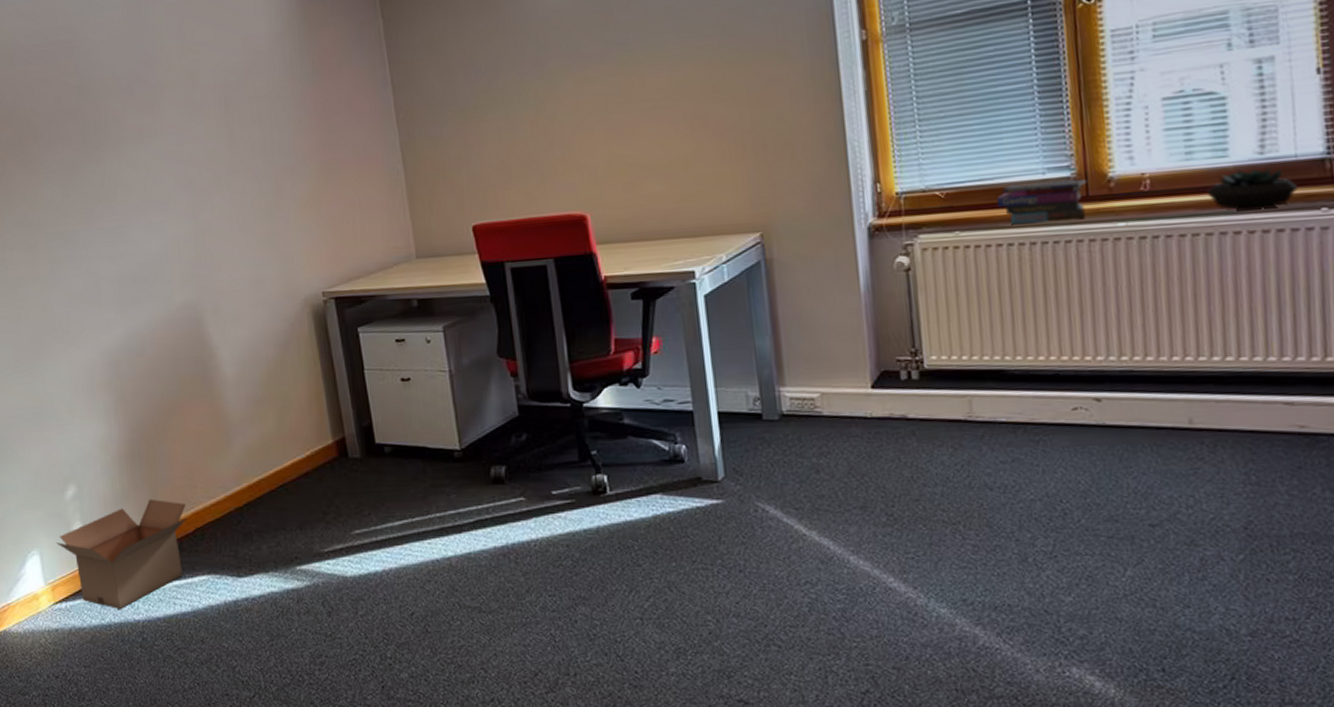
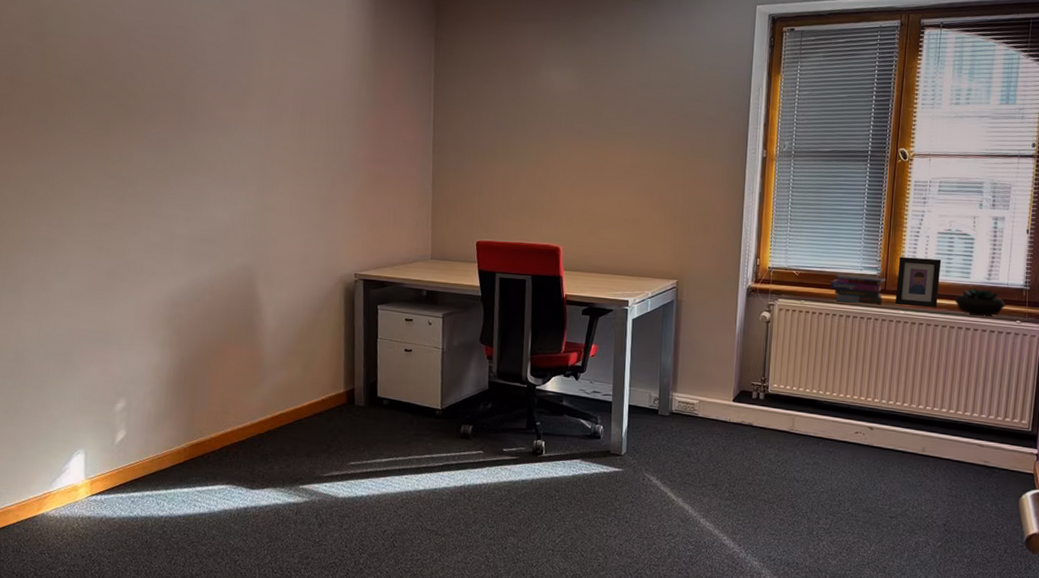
cardboard box: present [56,499,187,609] -> none [101,418,218,505]
picture frame: none [1103,137,1180,216] -> present [895,257,942,308]

